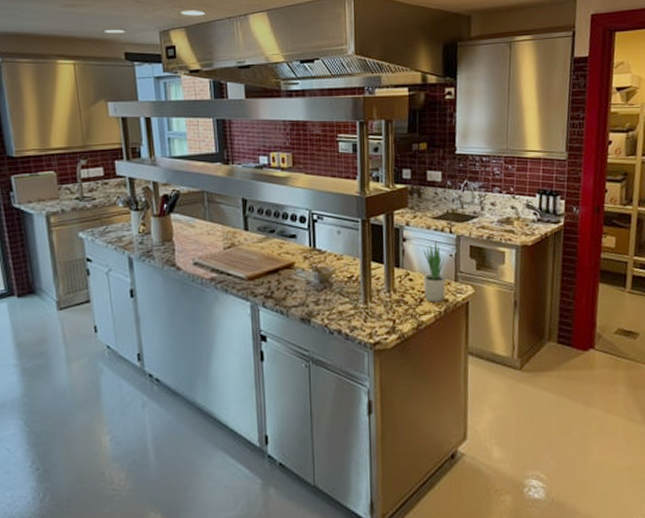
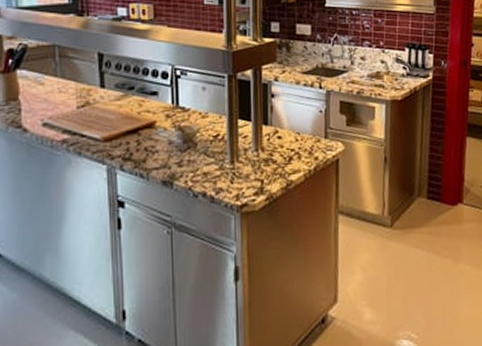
potted plant: present [423,240,446,303] -> none [292,96,316,161]

